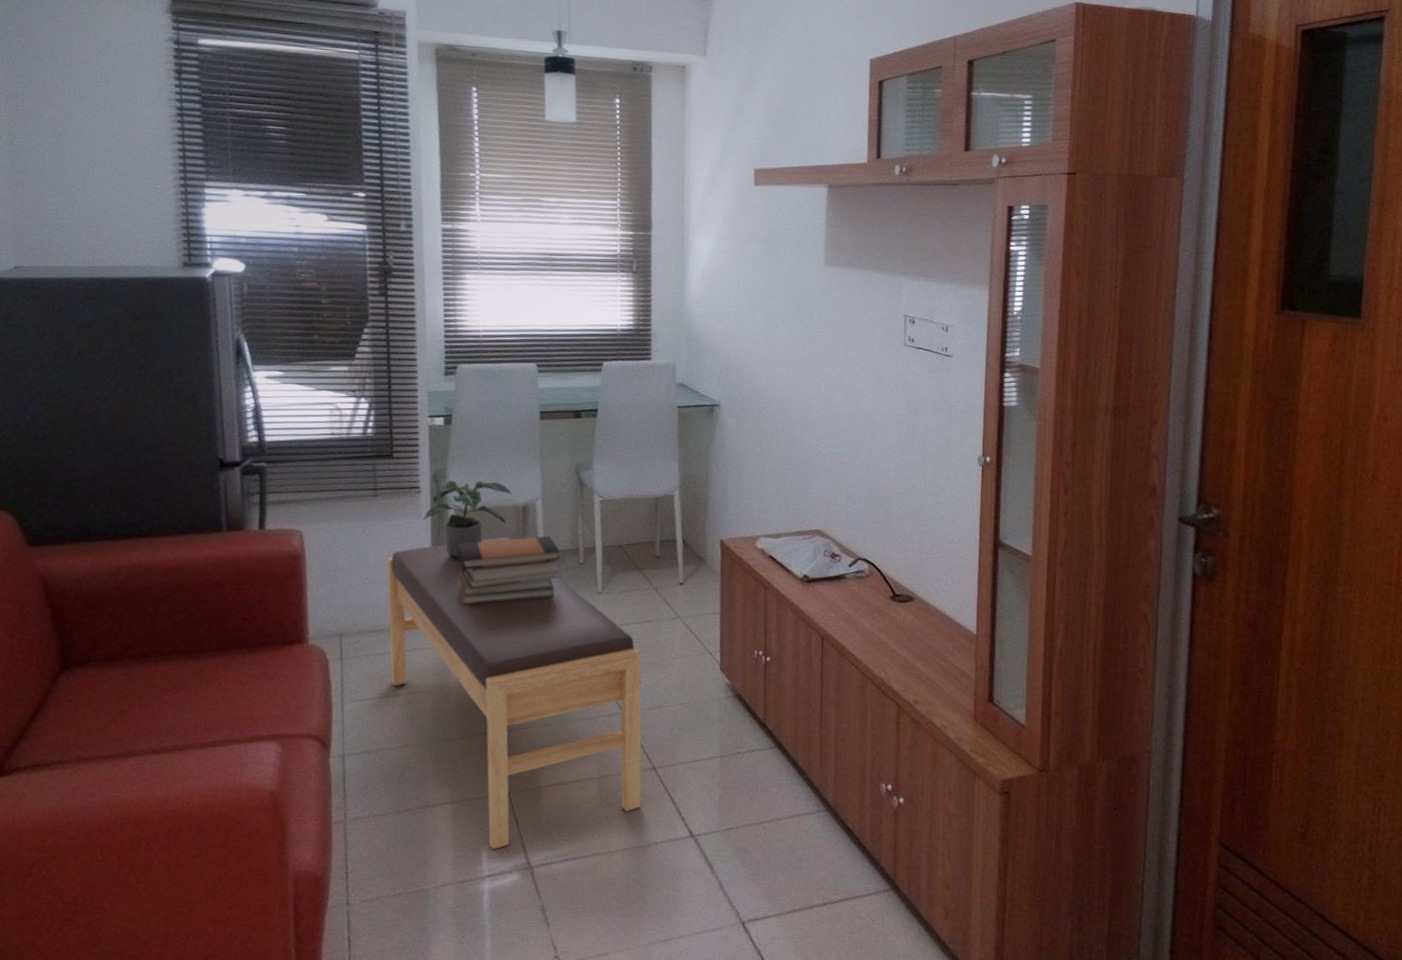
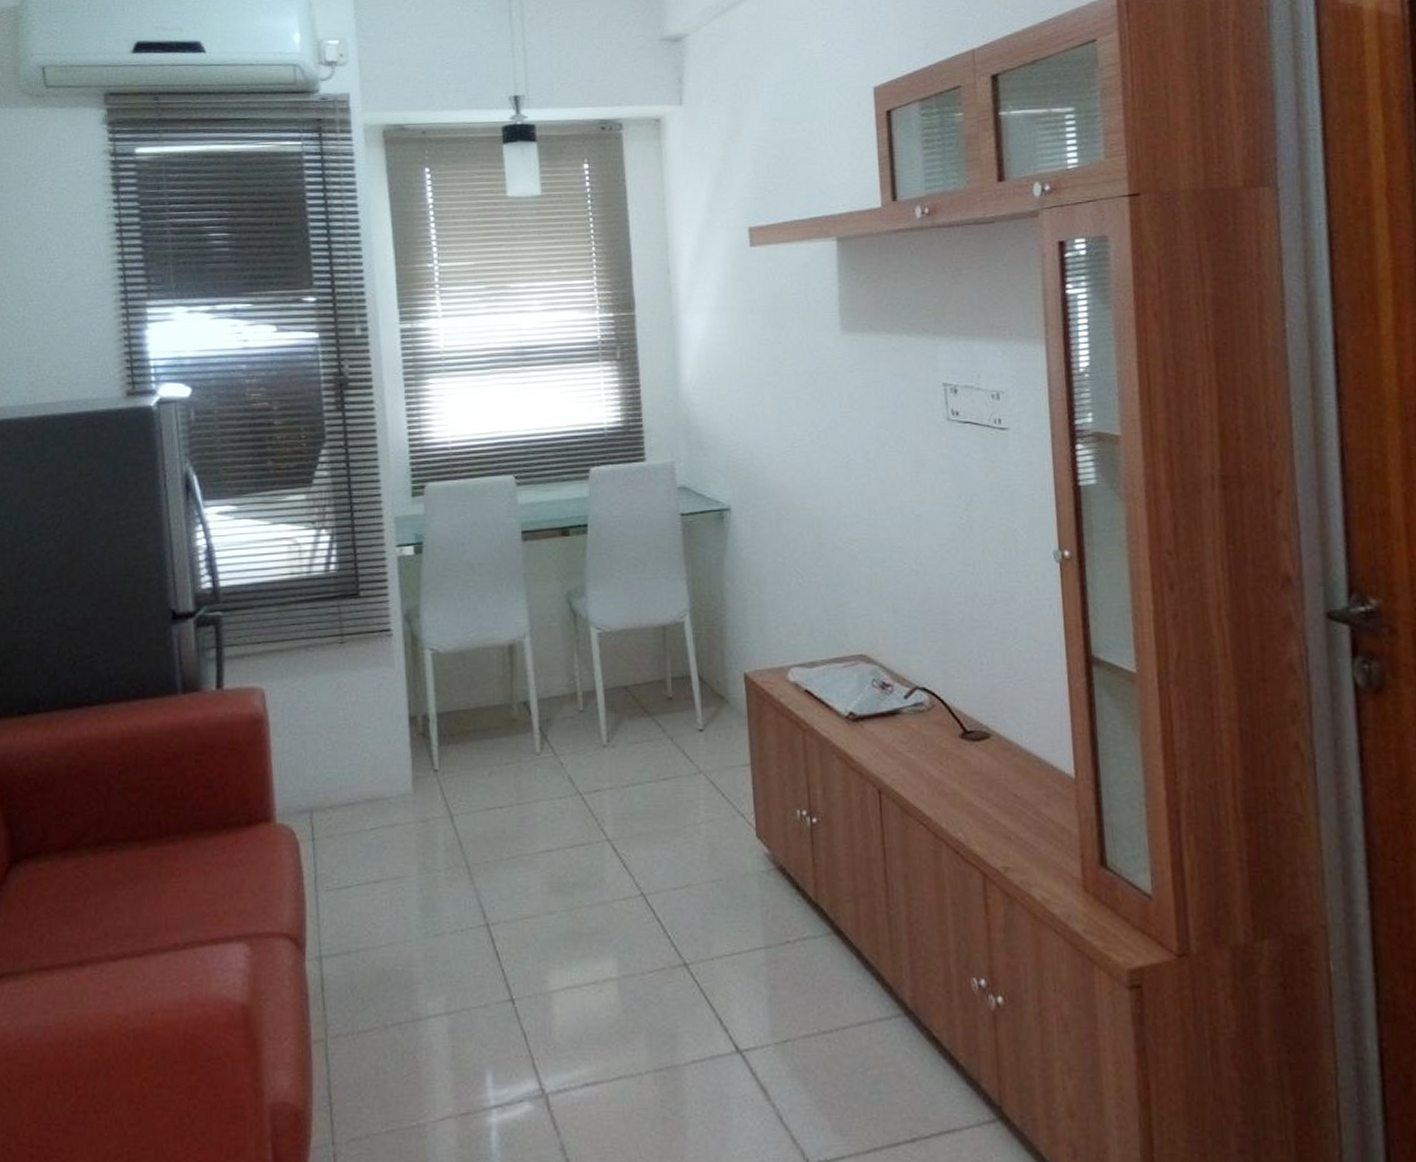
bench: present [387,536,642,849] -> none [359,683,673,1072]
potted plant: present [423,480,512,559] -> none [396,618,495,713]
book stack: present [457,535,561,605] -> none [438,679,558,768]

